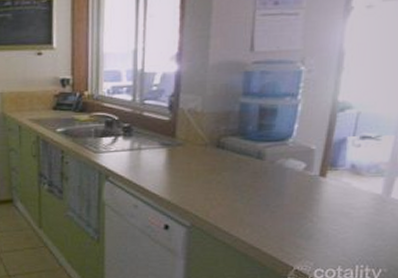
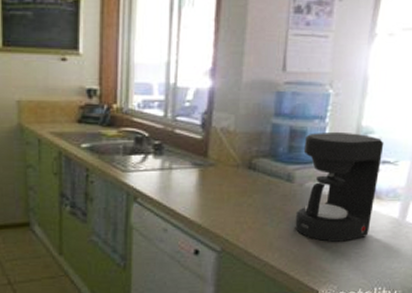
coffee maker: none [266,108,364,218] -> present [295,131,384,242]

